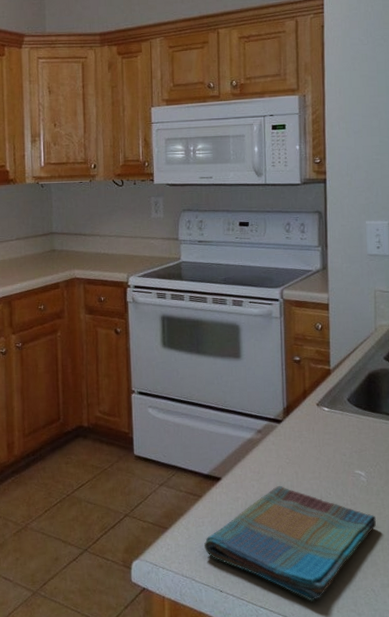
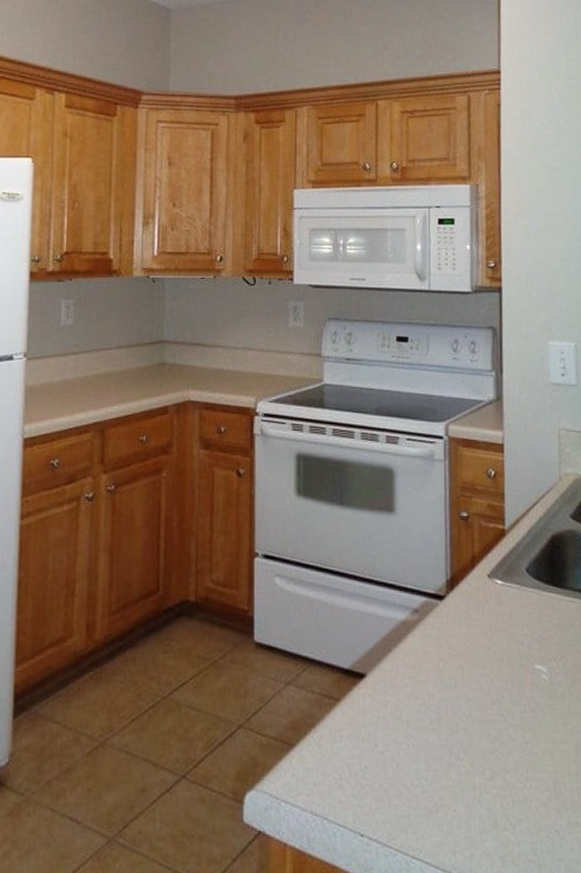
dish towel: present [204,485,377,601] -> none [342,684,562,849]

